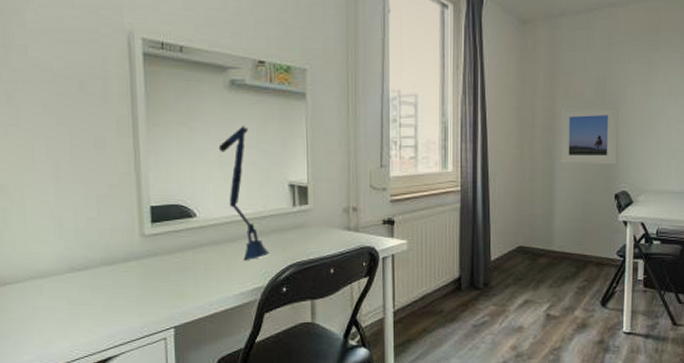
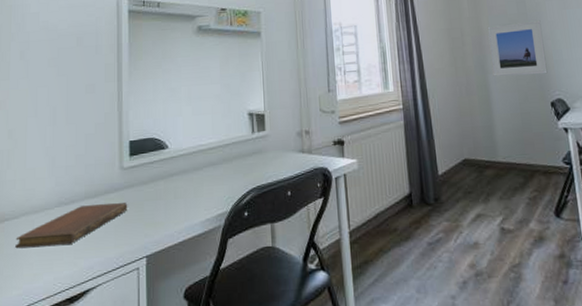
notebook: none [21,272,151,314] -> present [15,203,128,249]
desk lamp: present [218,126,270,260] -> none [188,64,232,187]

